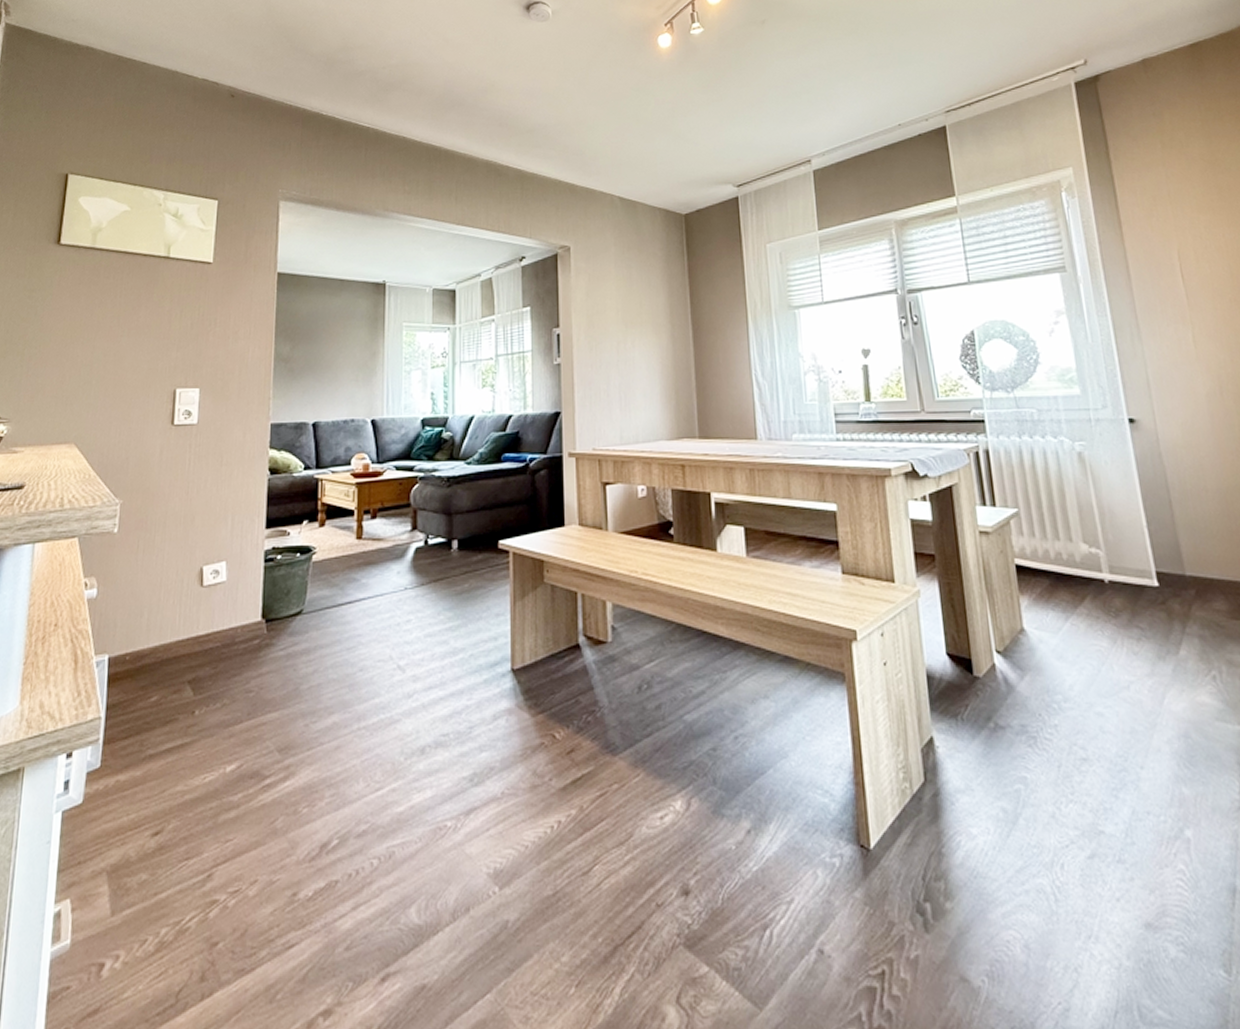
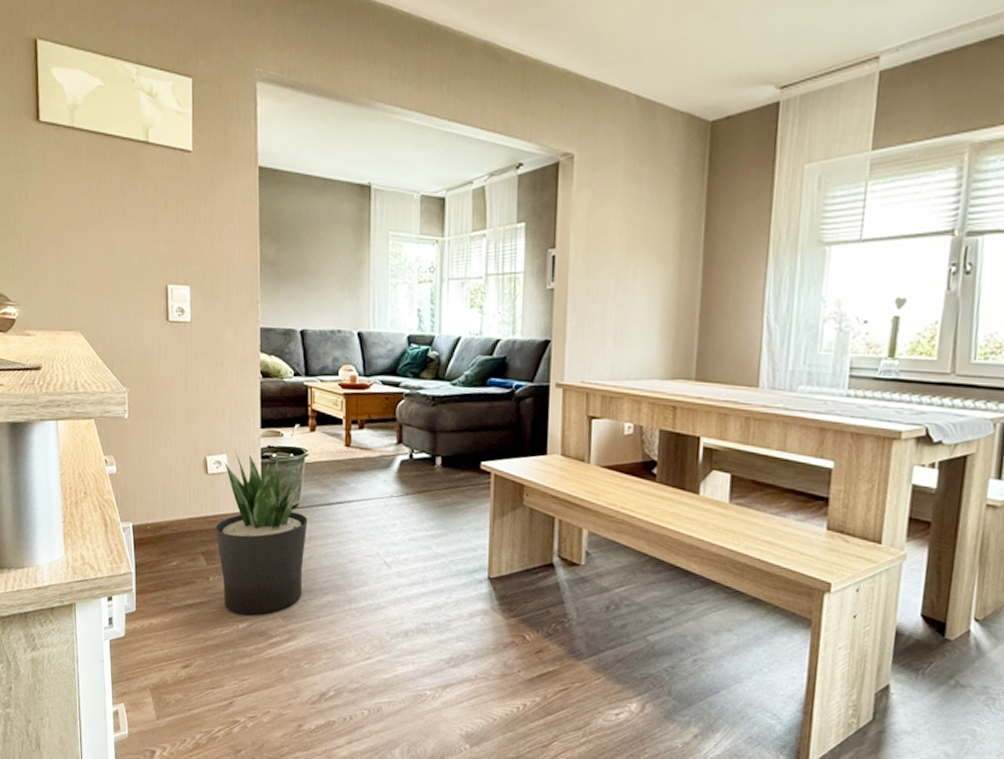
planter: none [206,555,313,753] -> present [215,449,308,615]

